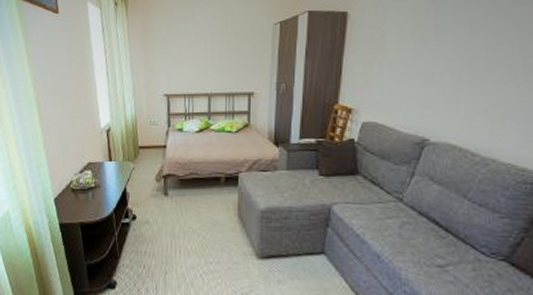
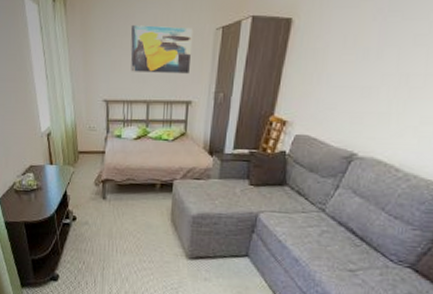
wall art: none [190,23,252,67] -> present [130,25,194,74]

